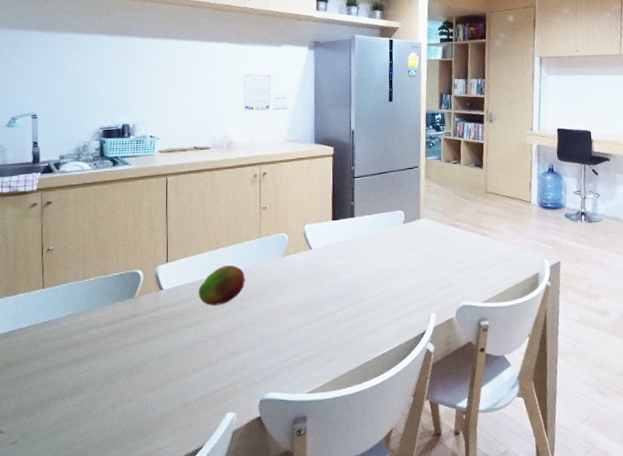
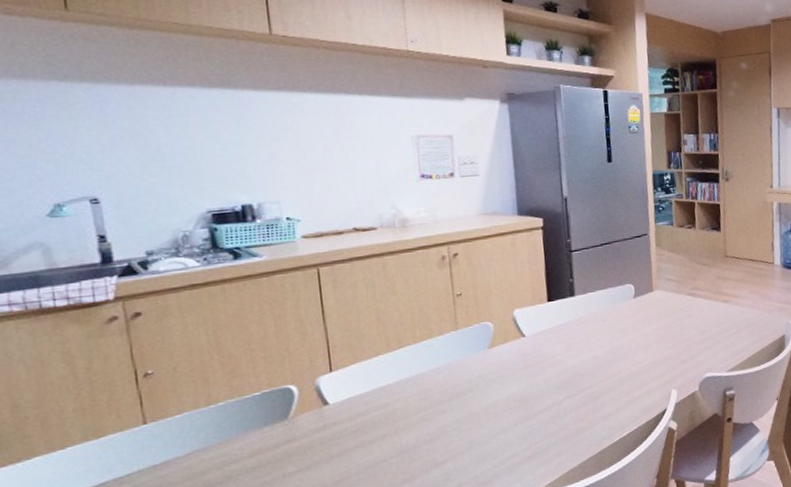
fruit: present [198,265,246,306] -> none [379,365,443,416]

